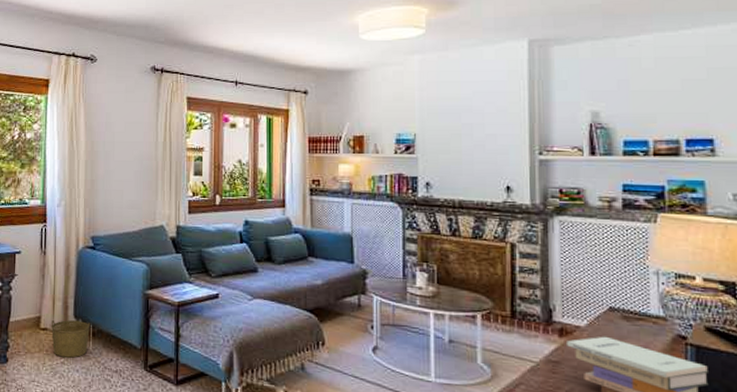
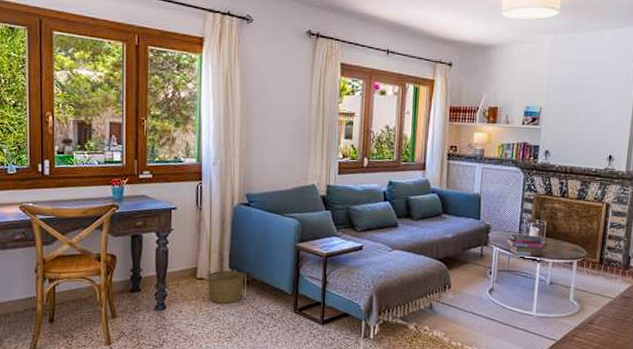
books: none [388,280,437,308] -> present [506,234,544,257]

